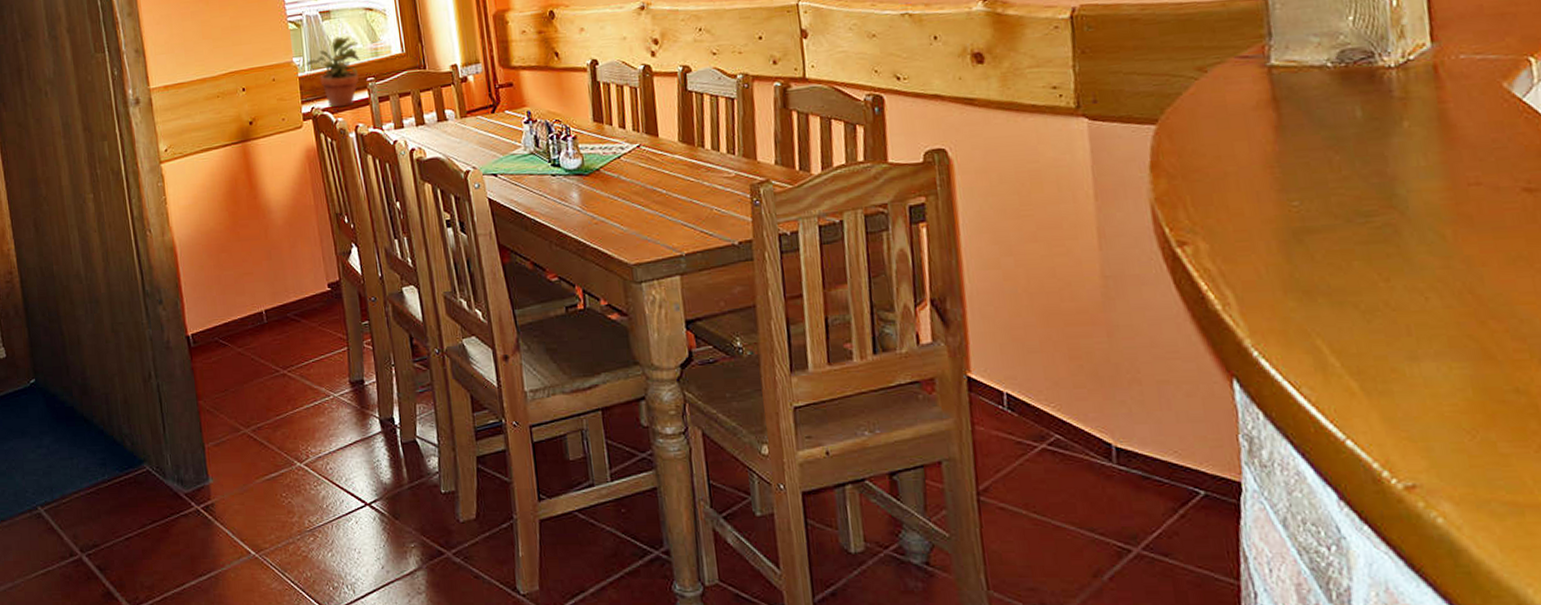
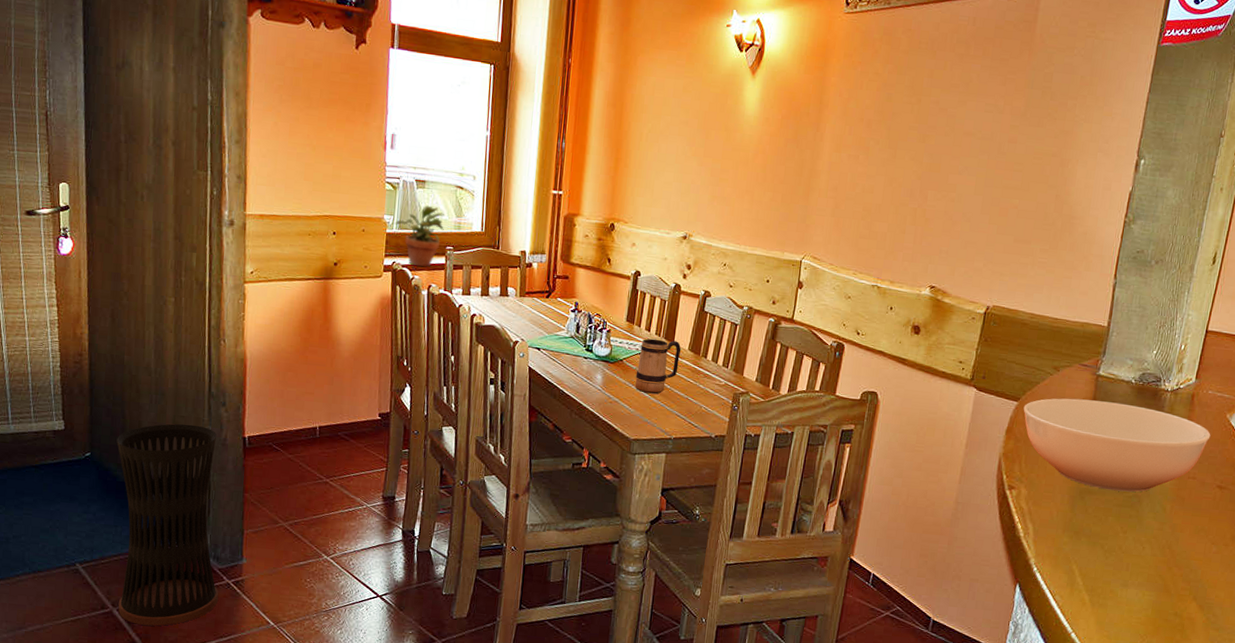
umbrella stand: none [58,330,191,571] -> present [116,424,219,626]
beer mug: none [618,134,672,204] -> present [634,338,682,394]
bowl: none [1166,97,1486,224] -> present [1023,398,1211,492]

